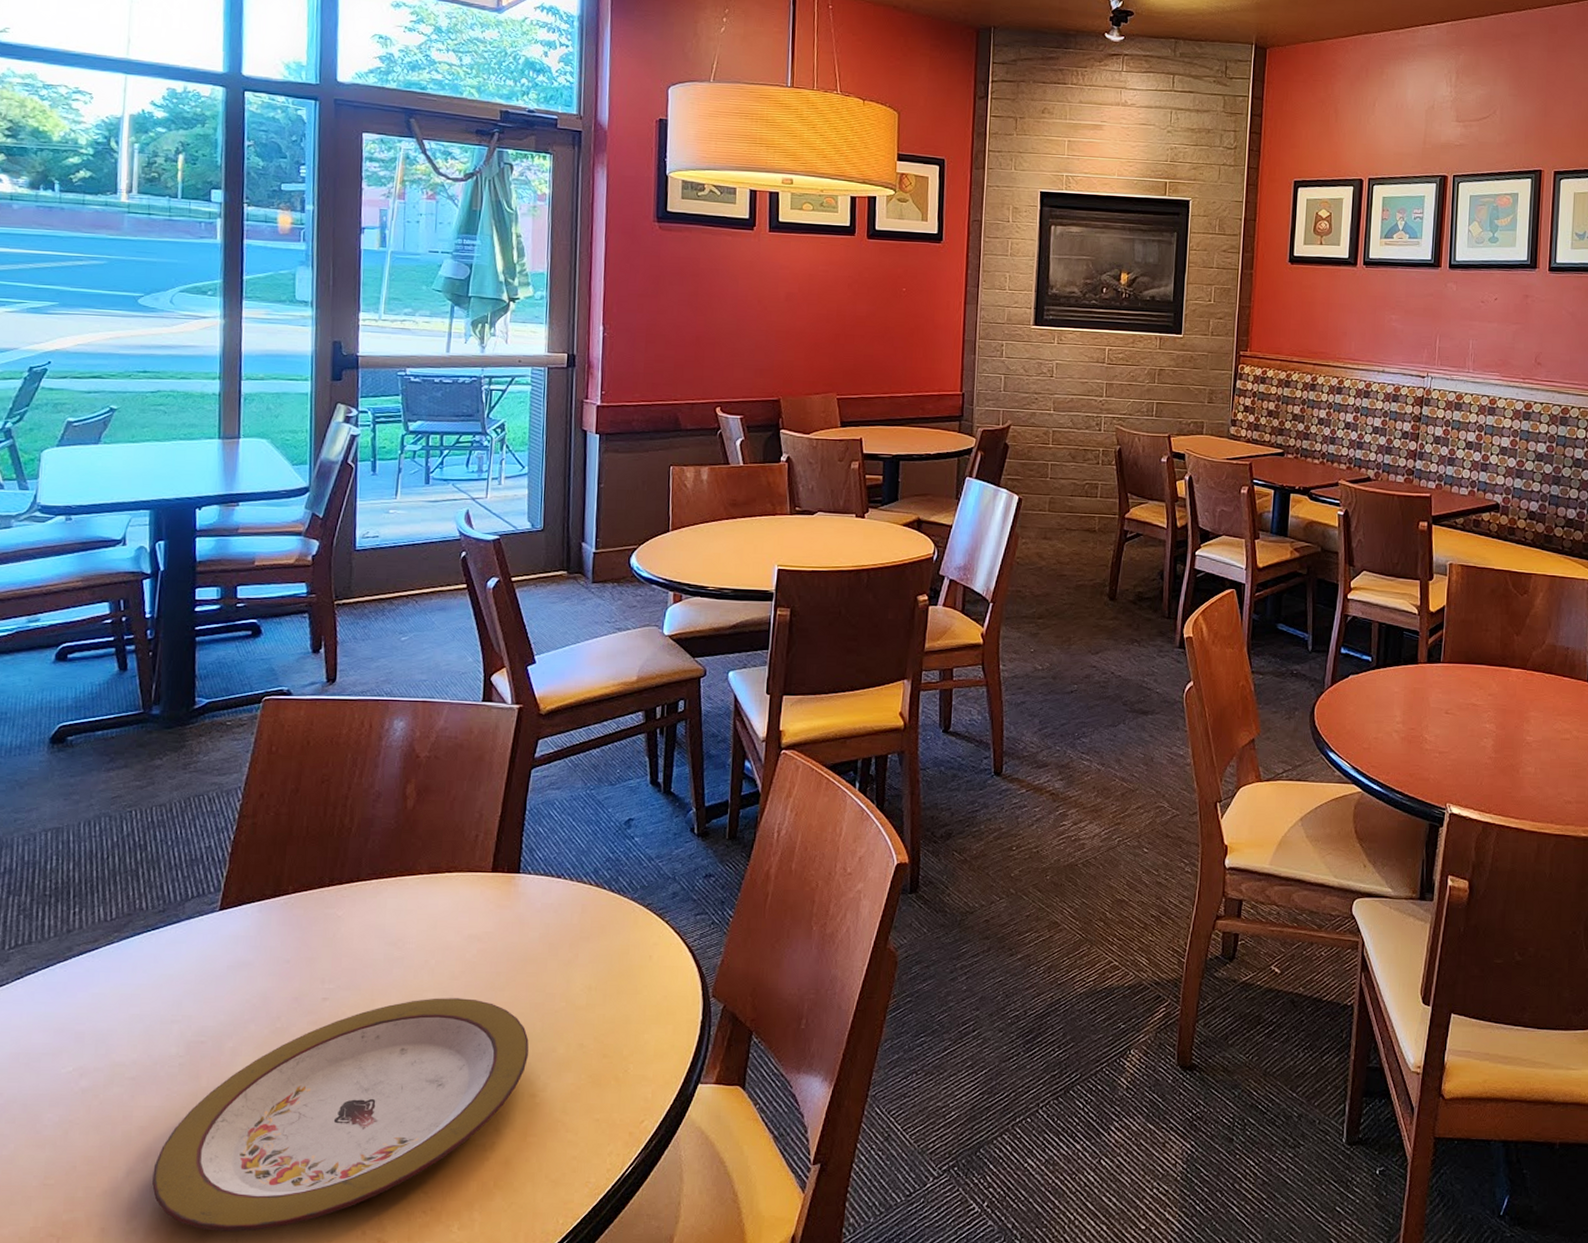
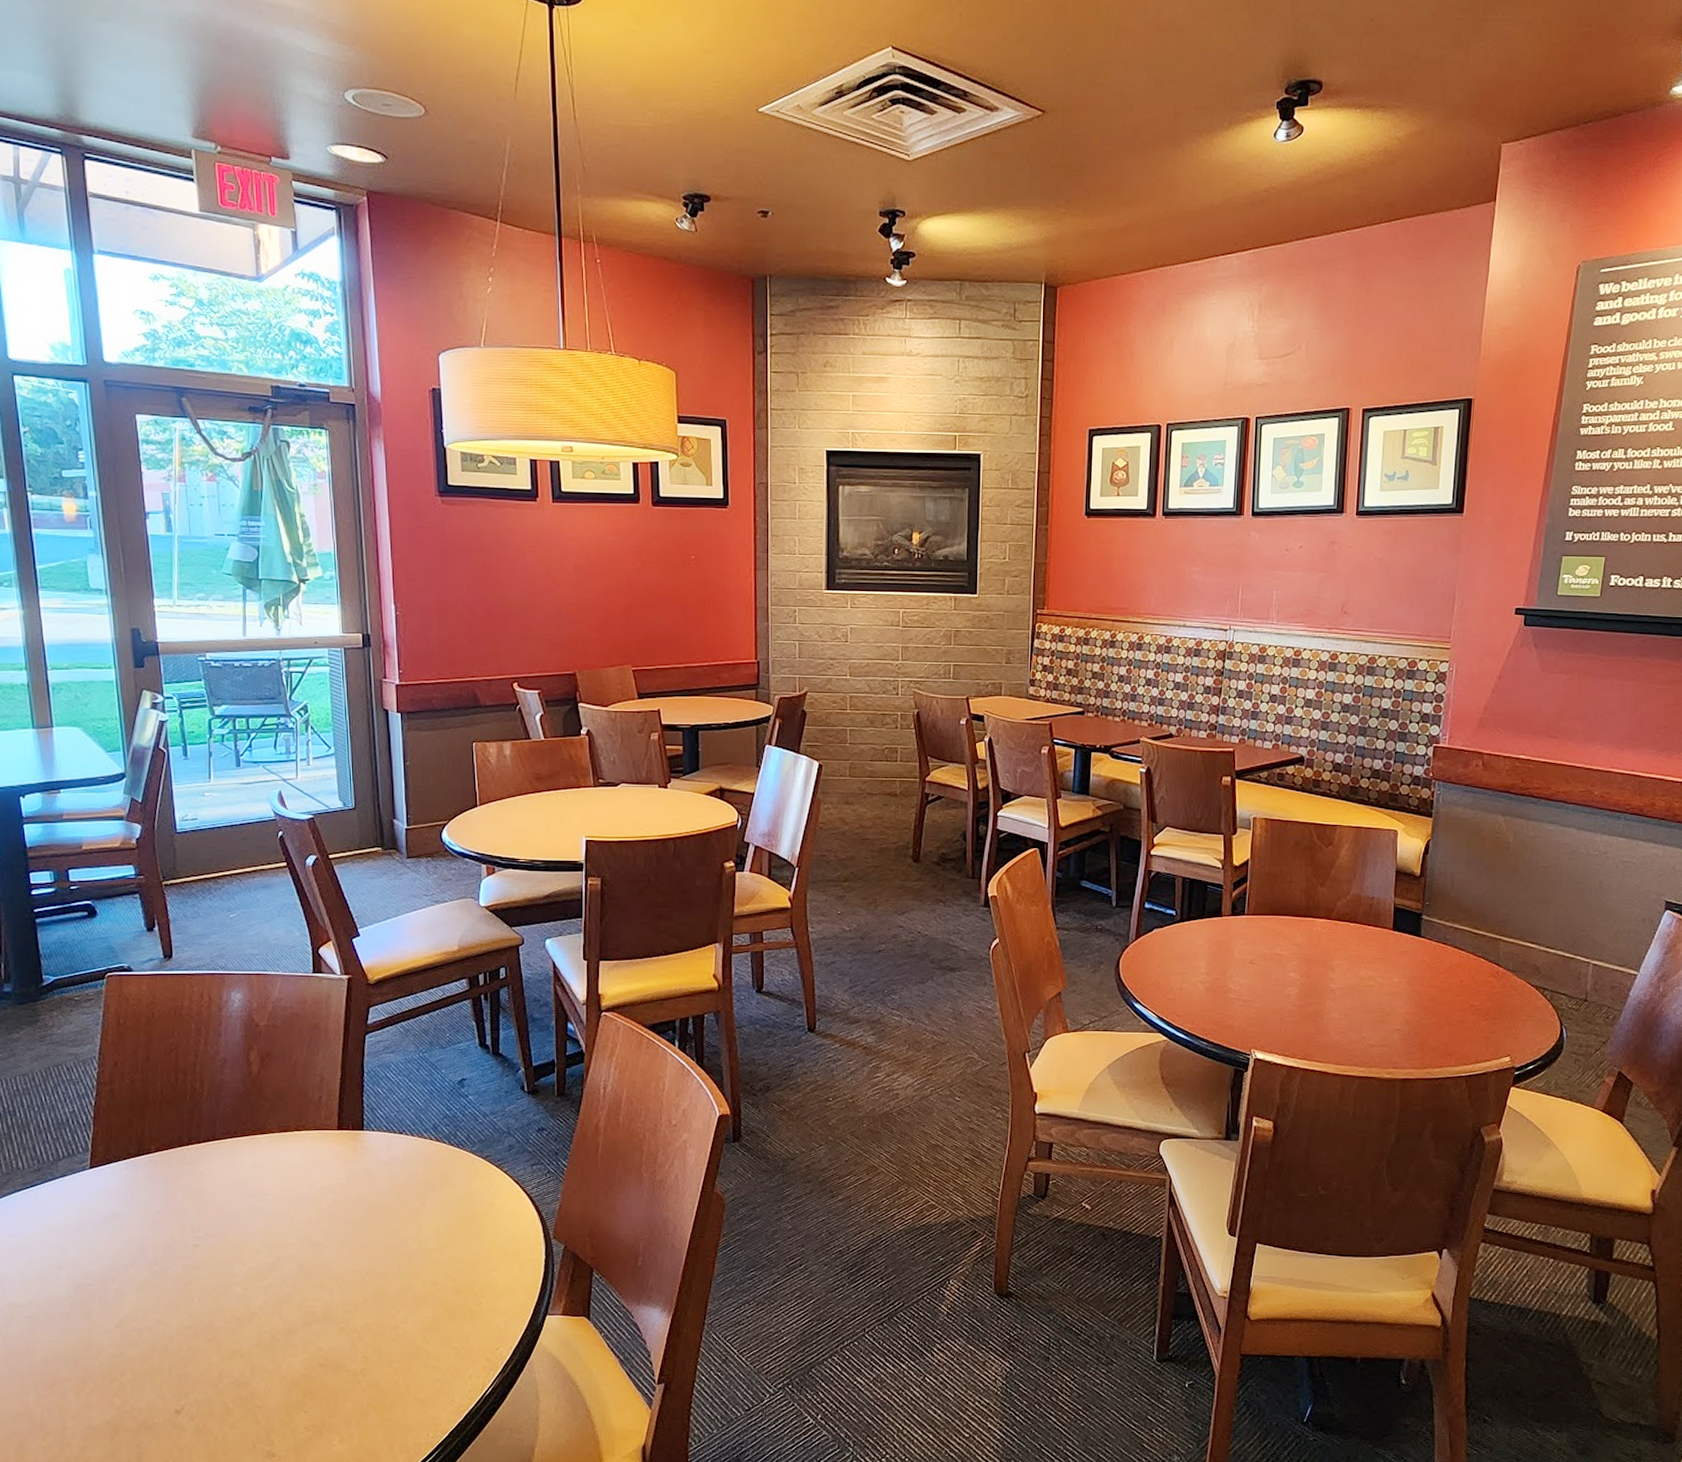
plate: present [152,998,529,1232] -> none [59,1243,387,1446]

